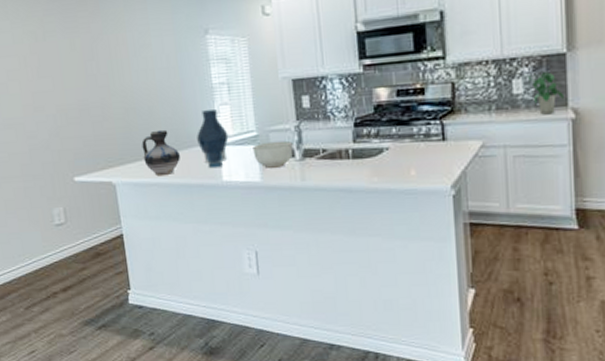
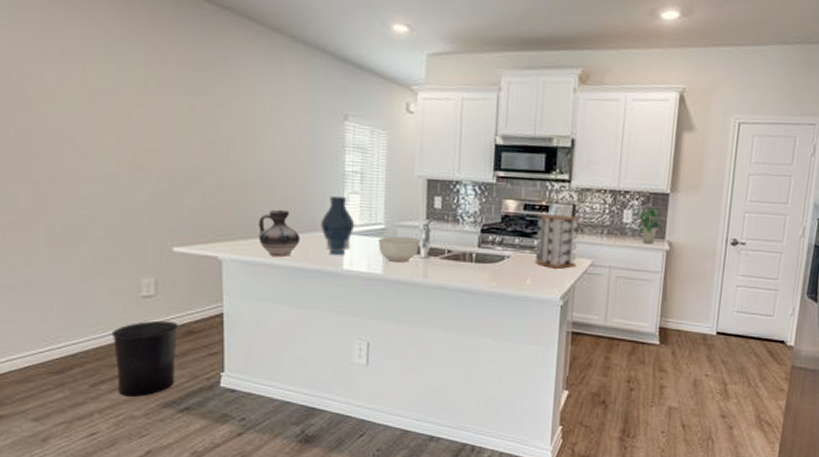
waste bin: none [35,245,91,317] -> present [111,320,179,397]
spice rack: none [413,86,464,156] -> present [534,206,579,269]

